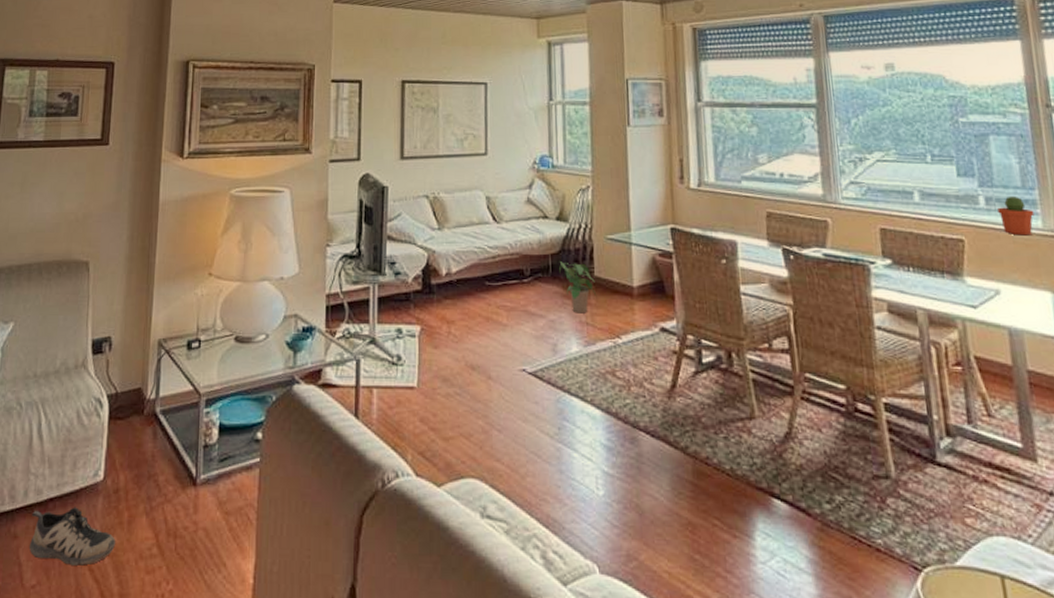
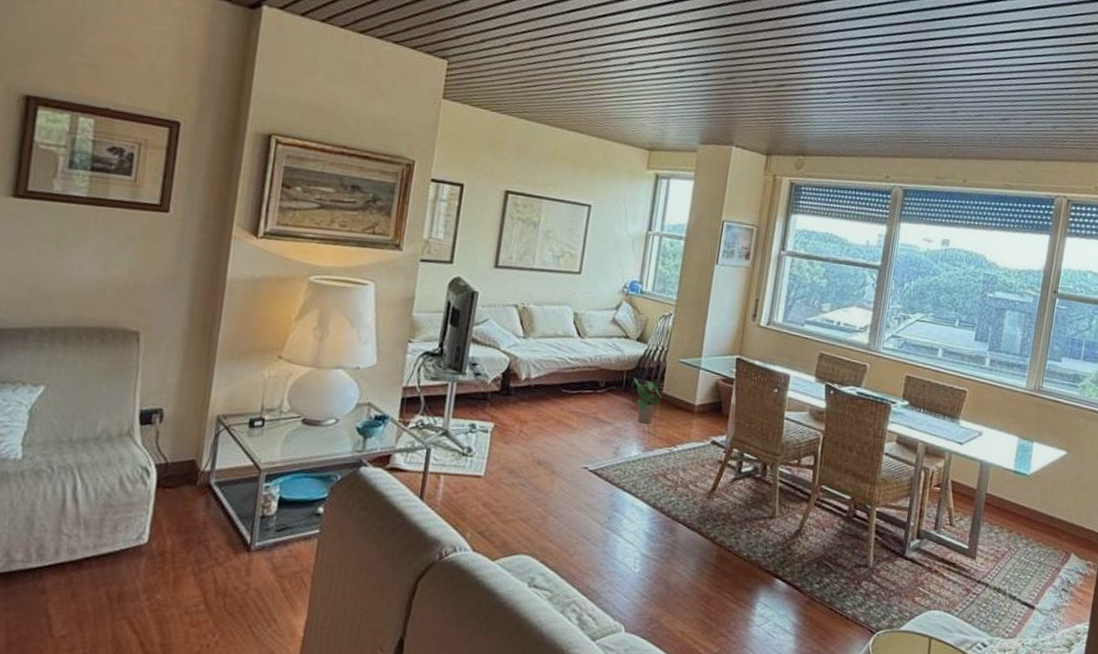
shoe: present [29,507,115,566] -> none [59,566,159,619]
succulent plant: present [998,195,1034,236] -> none [997,360,1023,393]

